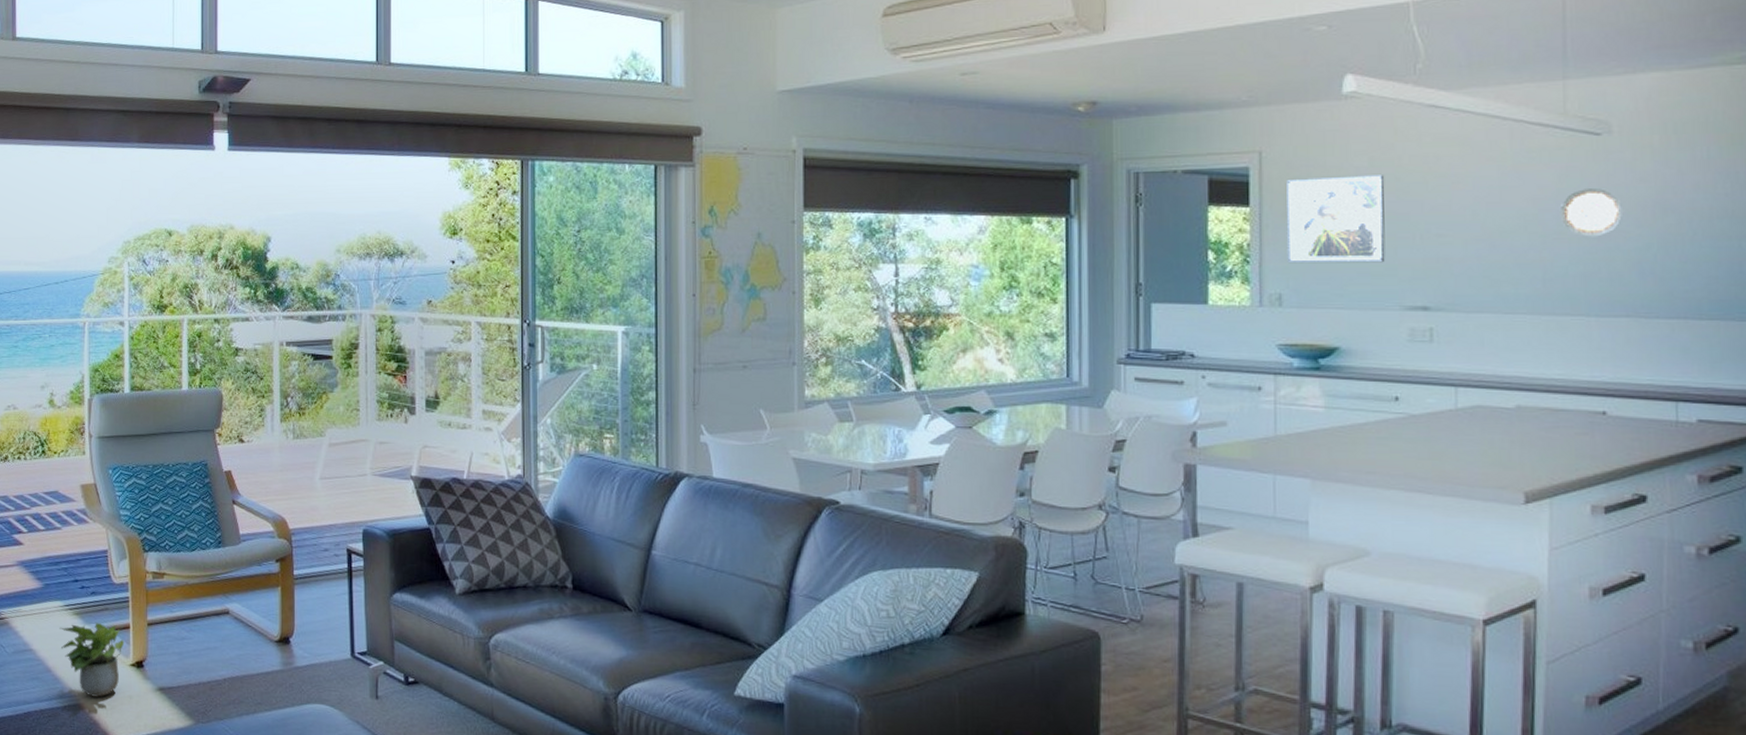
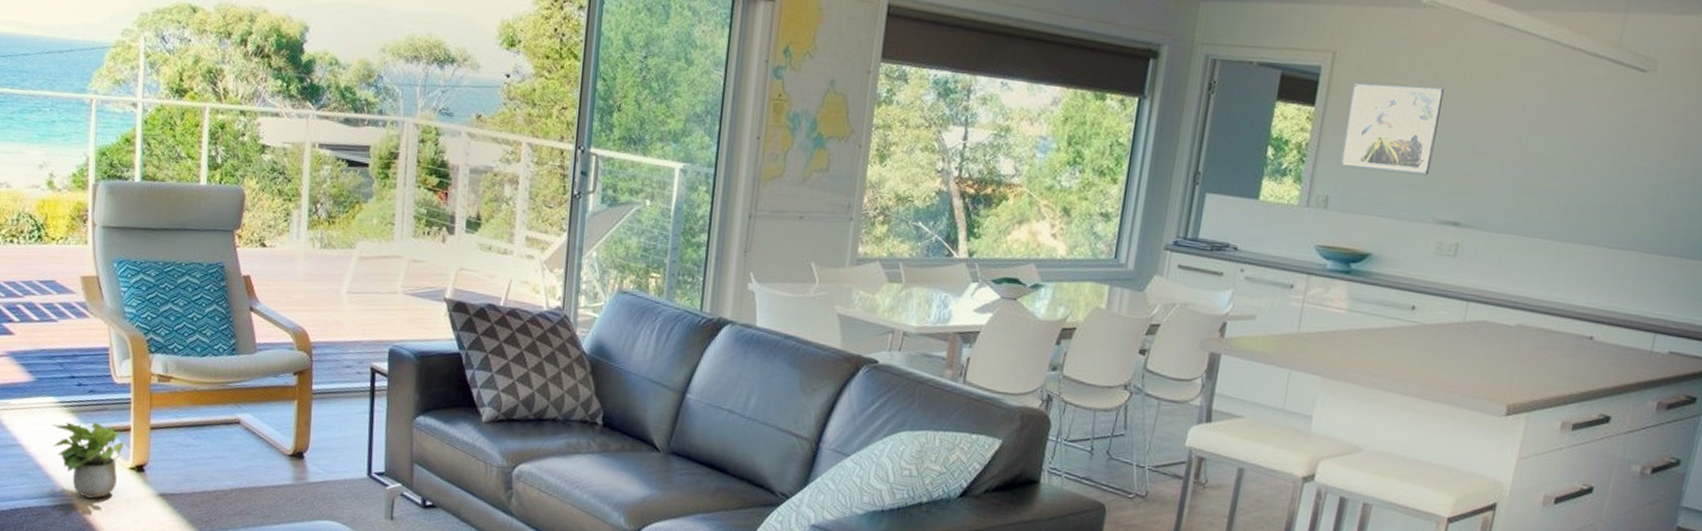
decorative plate: present [1559,187,1622,237] -> none [1593,122,1650,171]

